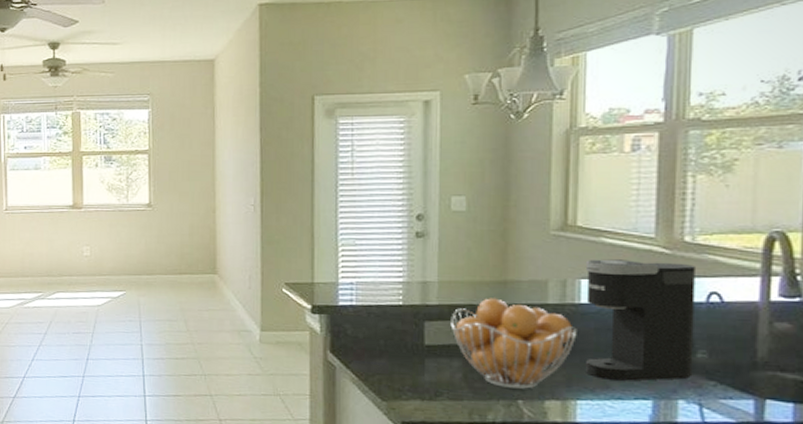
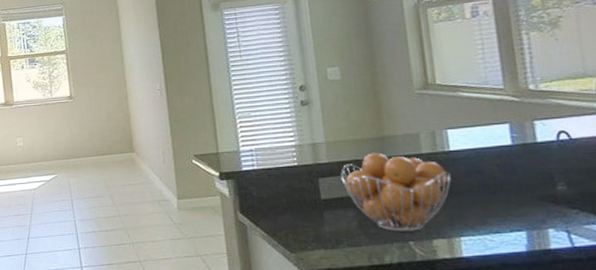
coffee maker: present [584,259,695,381] -> none [448,108,557,216]

